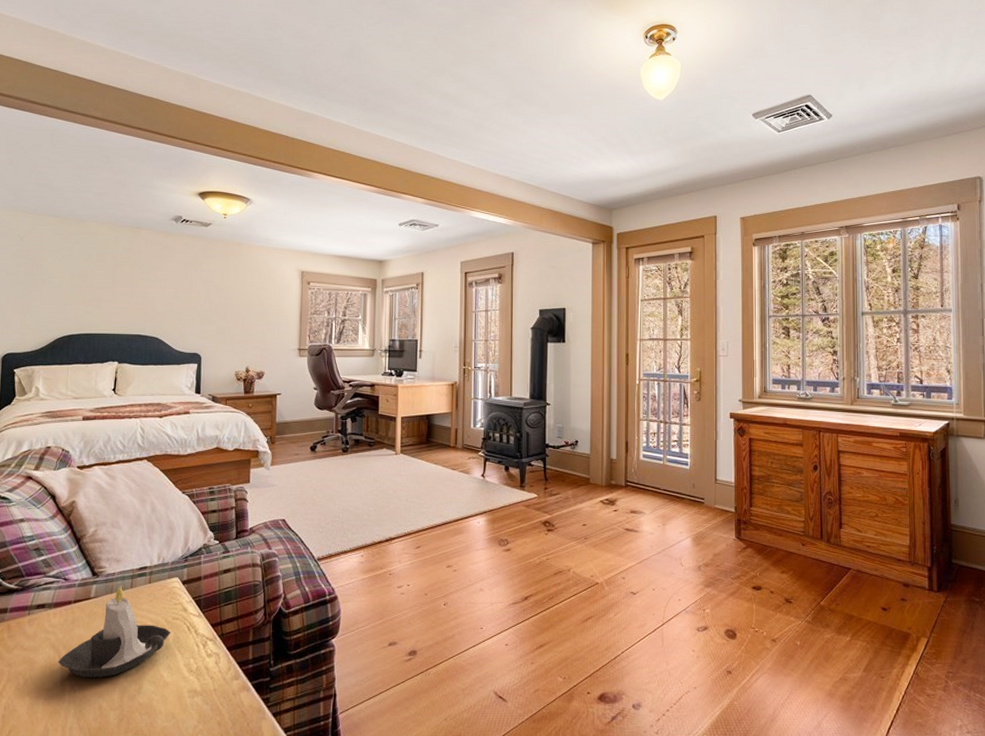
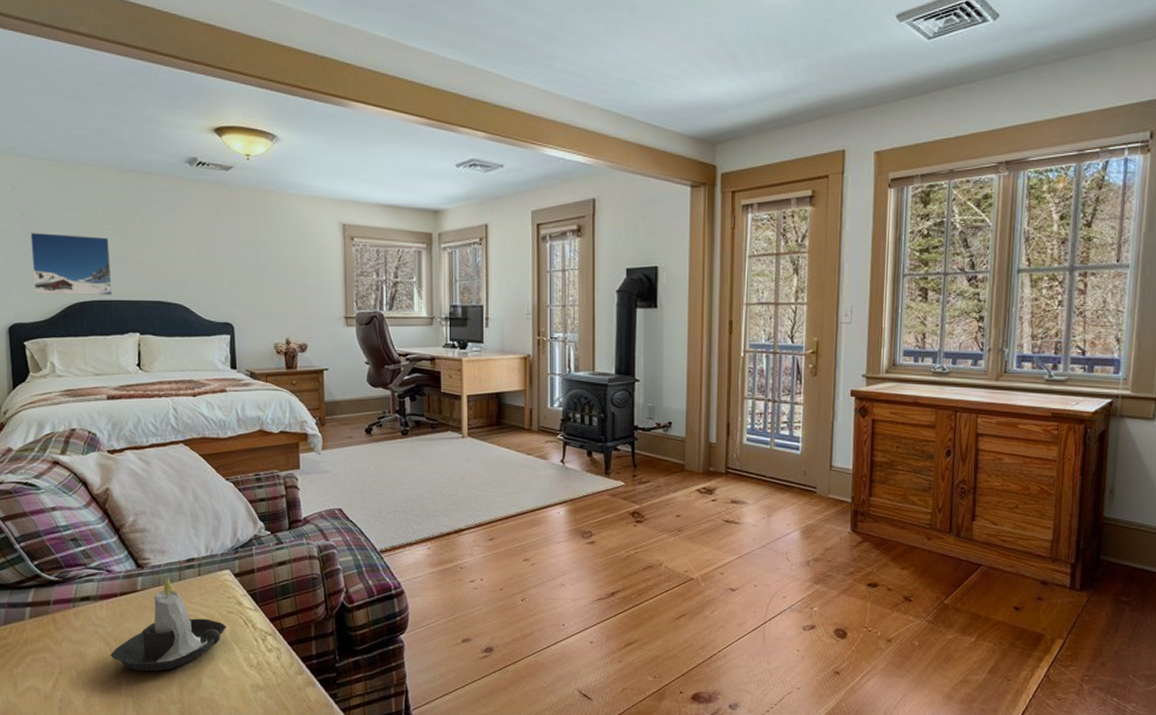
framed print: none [29,275,100,329] -> present [30,232,113,295]

